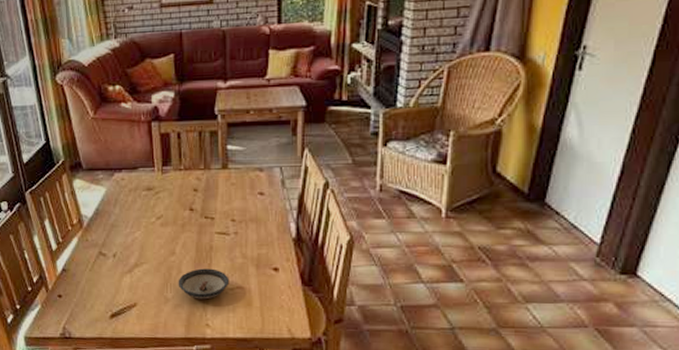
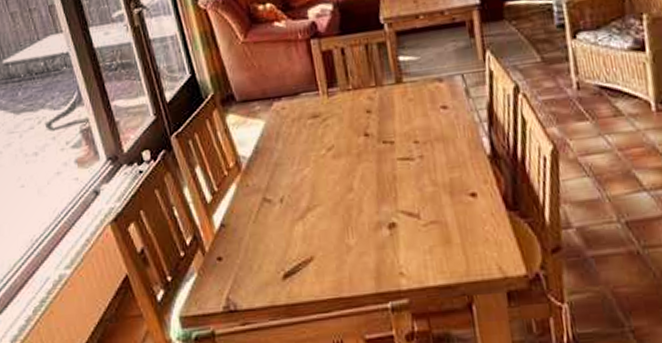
saucer: present [178,268,230,300] -> none [360,202,422,243]

